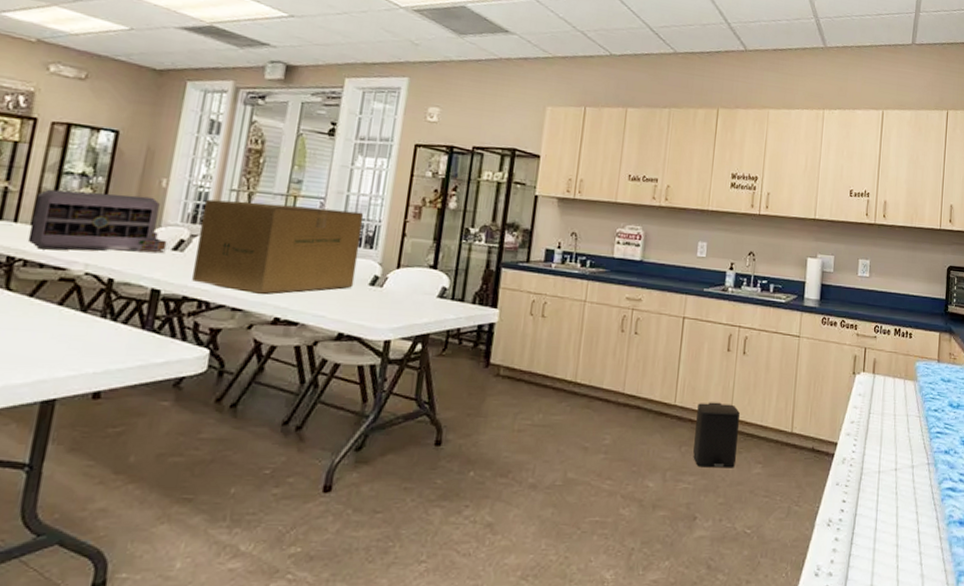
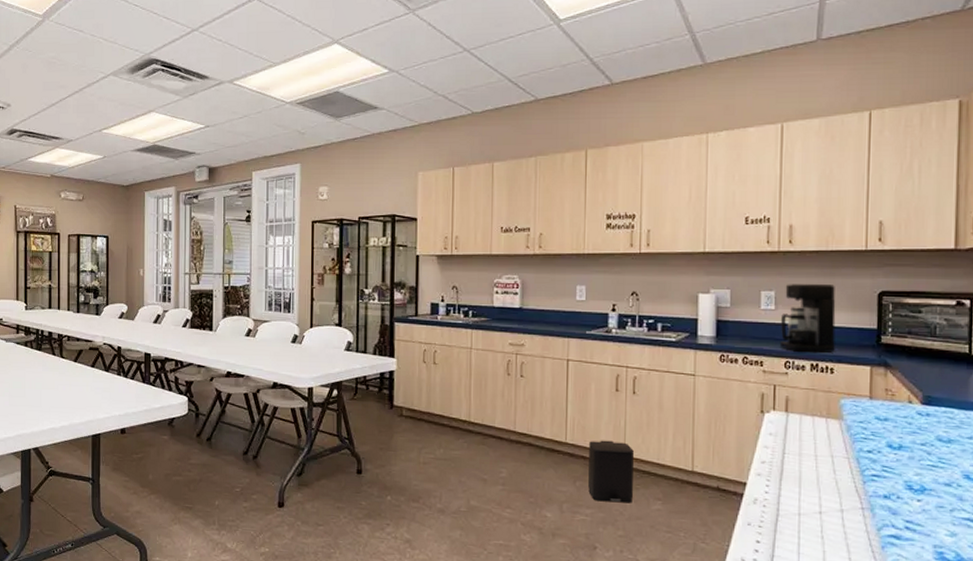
organizer: present [27,189,167,254] -> none [67,283,150,328]
box: present [192,199,364,294] -> none [168,281,280,353]
coffee maker: none [871,254,916,319] -> present [779,283,836,353]

